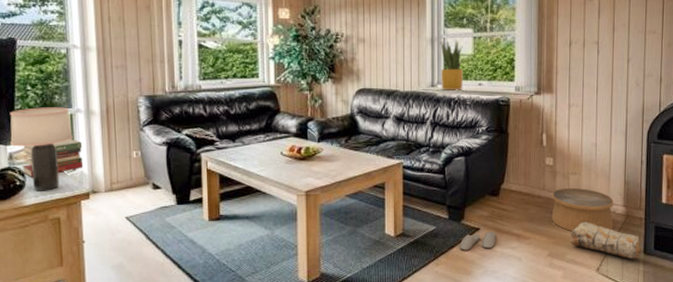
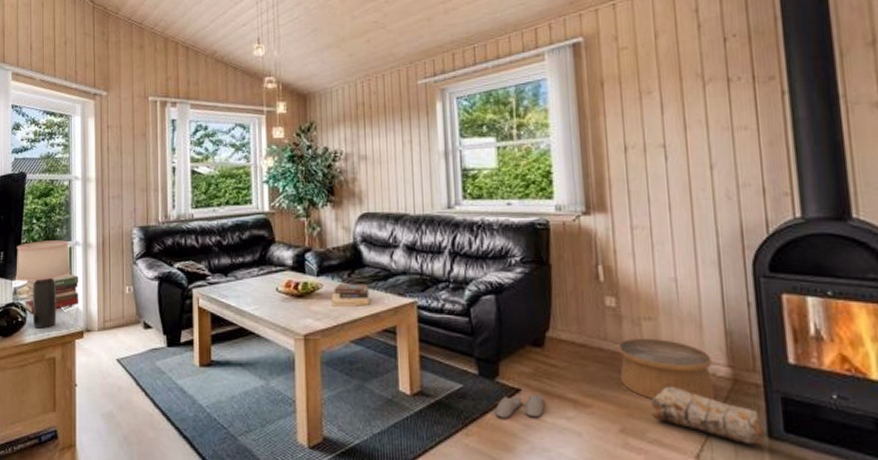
books: none [330,148,363,167] -> present [331,283,370,307]
planter: present [440,39,465,90] -> none [455,150,488,213]

